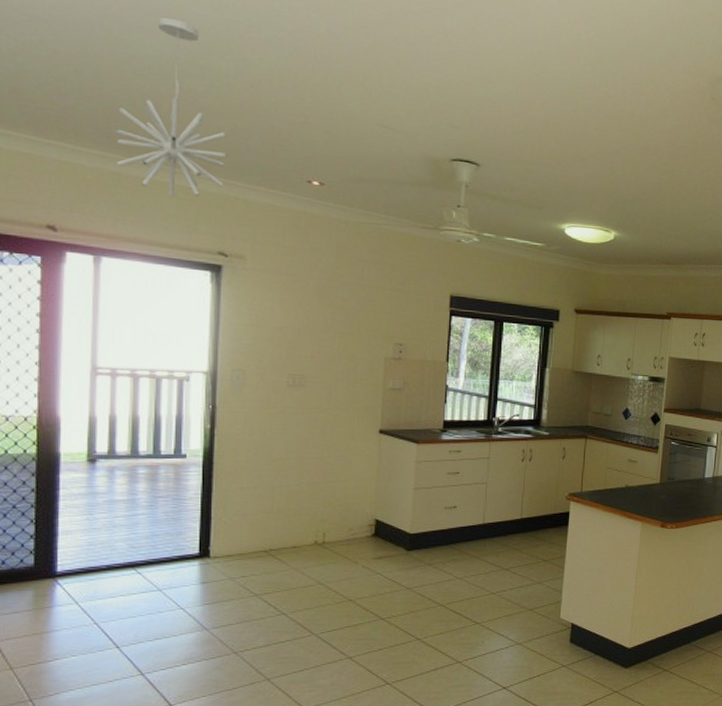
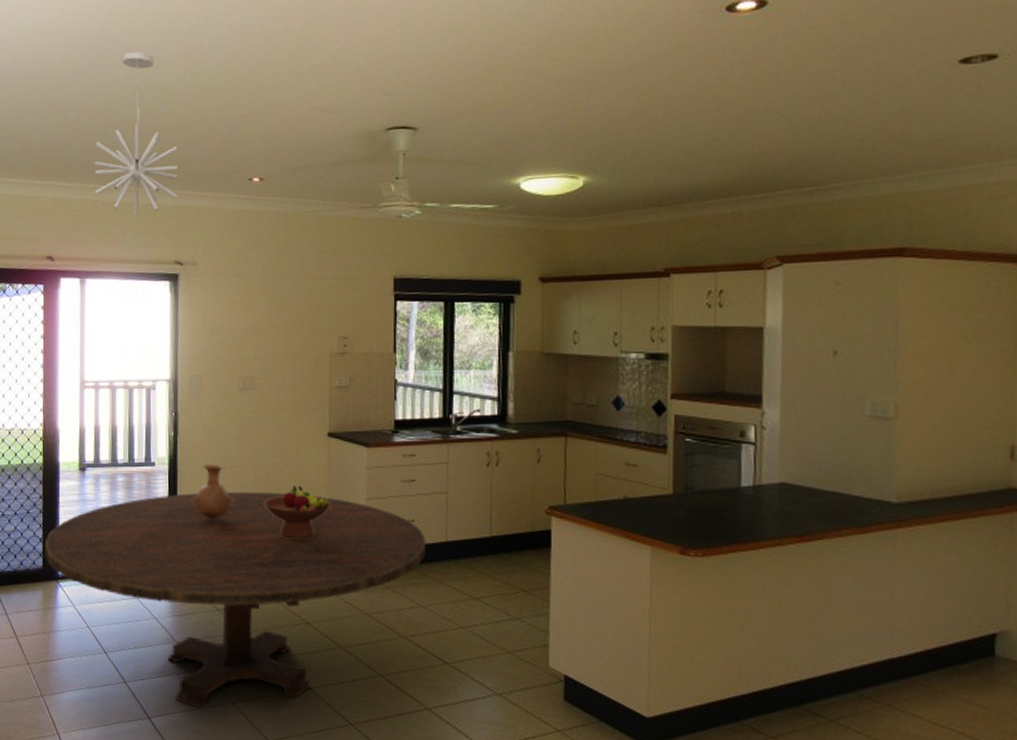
dining table: none [37,483,466,689] -> present [44,491,427,709]
vase: none [229,455,278,512] -> present [191,463,235,522]
fruit bowl: none [311,478,380,526] -> present [264,486,332,540]

